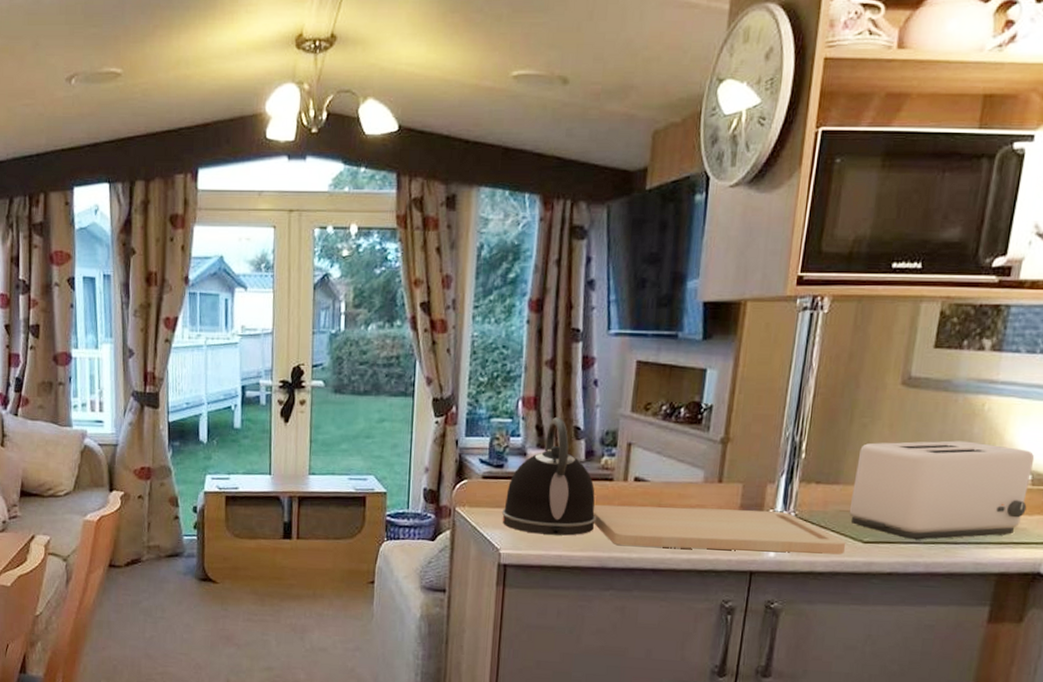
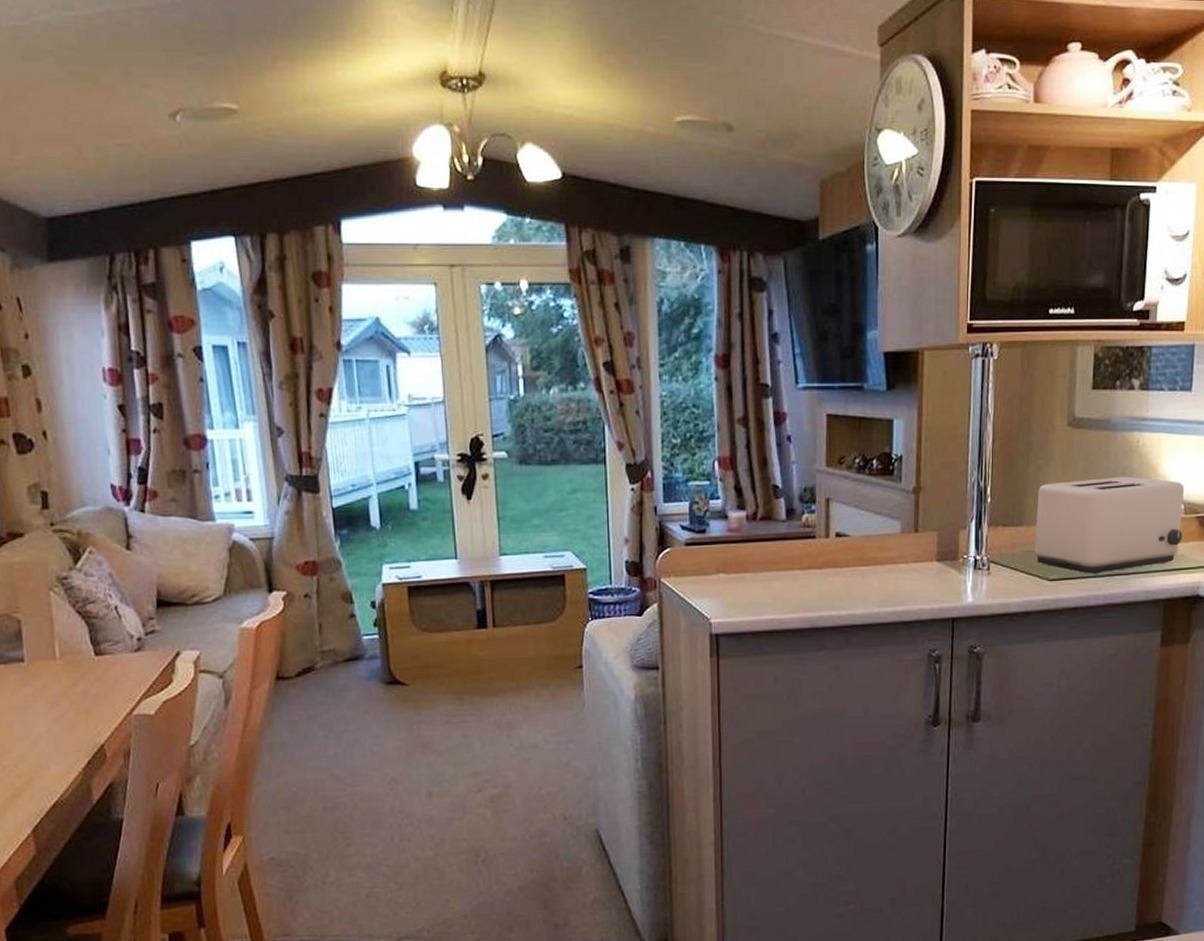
kettle: present [501,416,597,536] -> none [708,476,803,599]
cutting board: present [593,504,847,555] -> none [798,556,1035,604]

